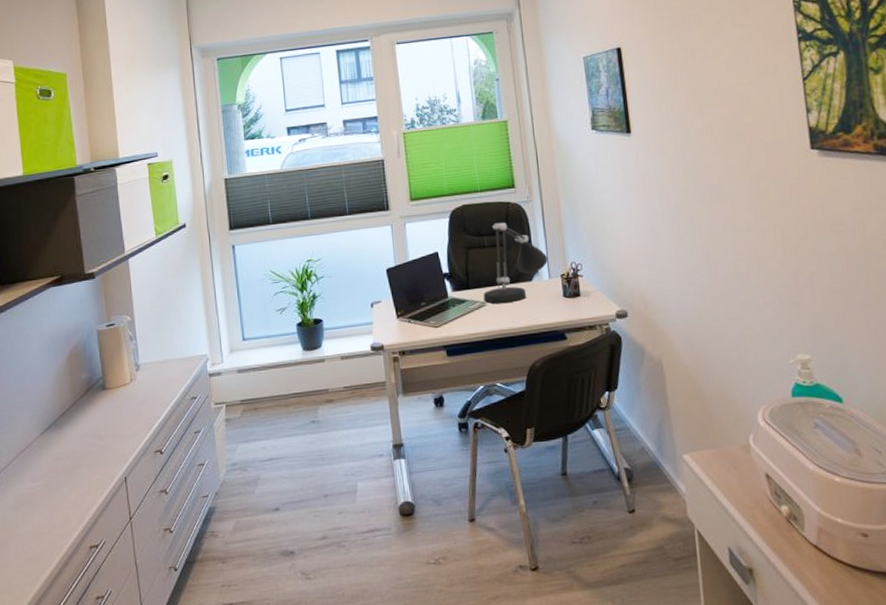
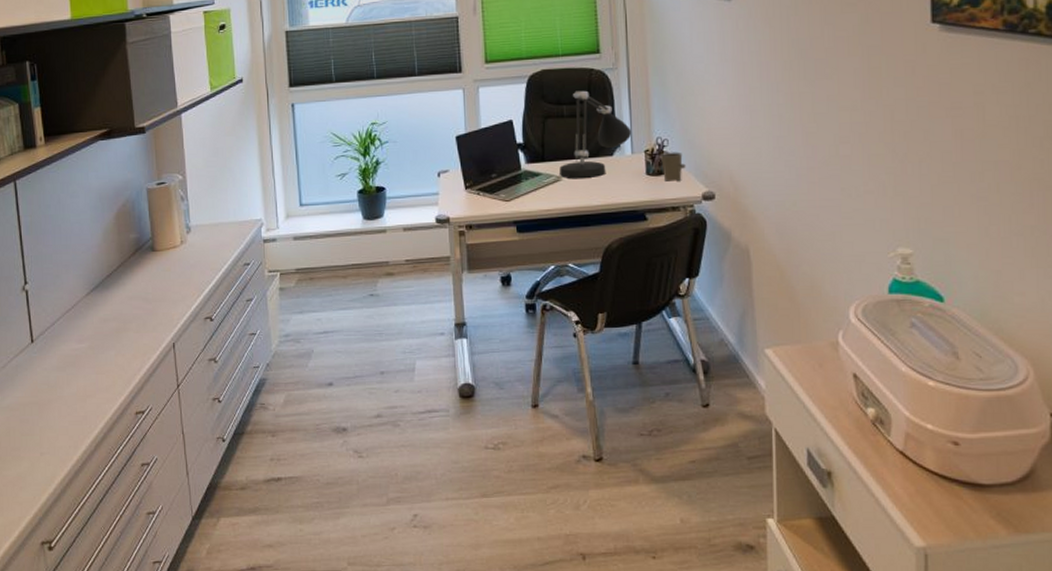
cup: none [576,274,599,303] -> present [661,152,686,181]

